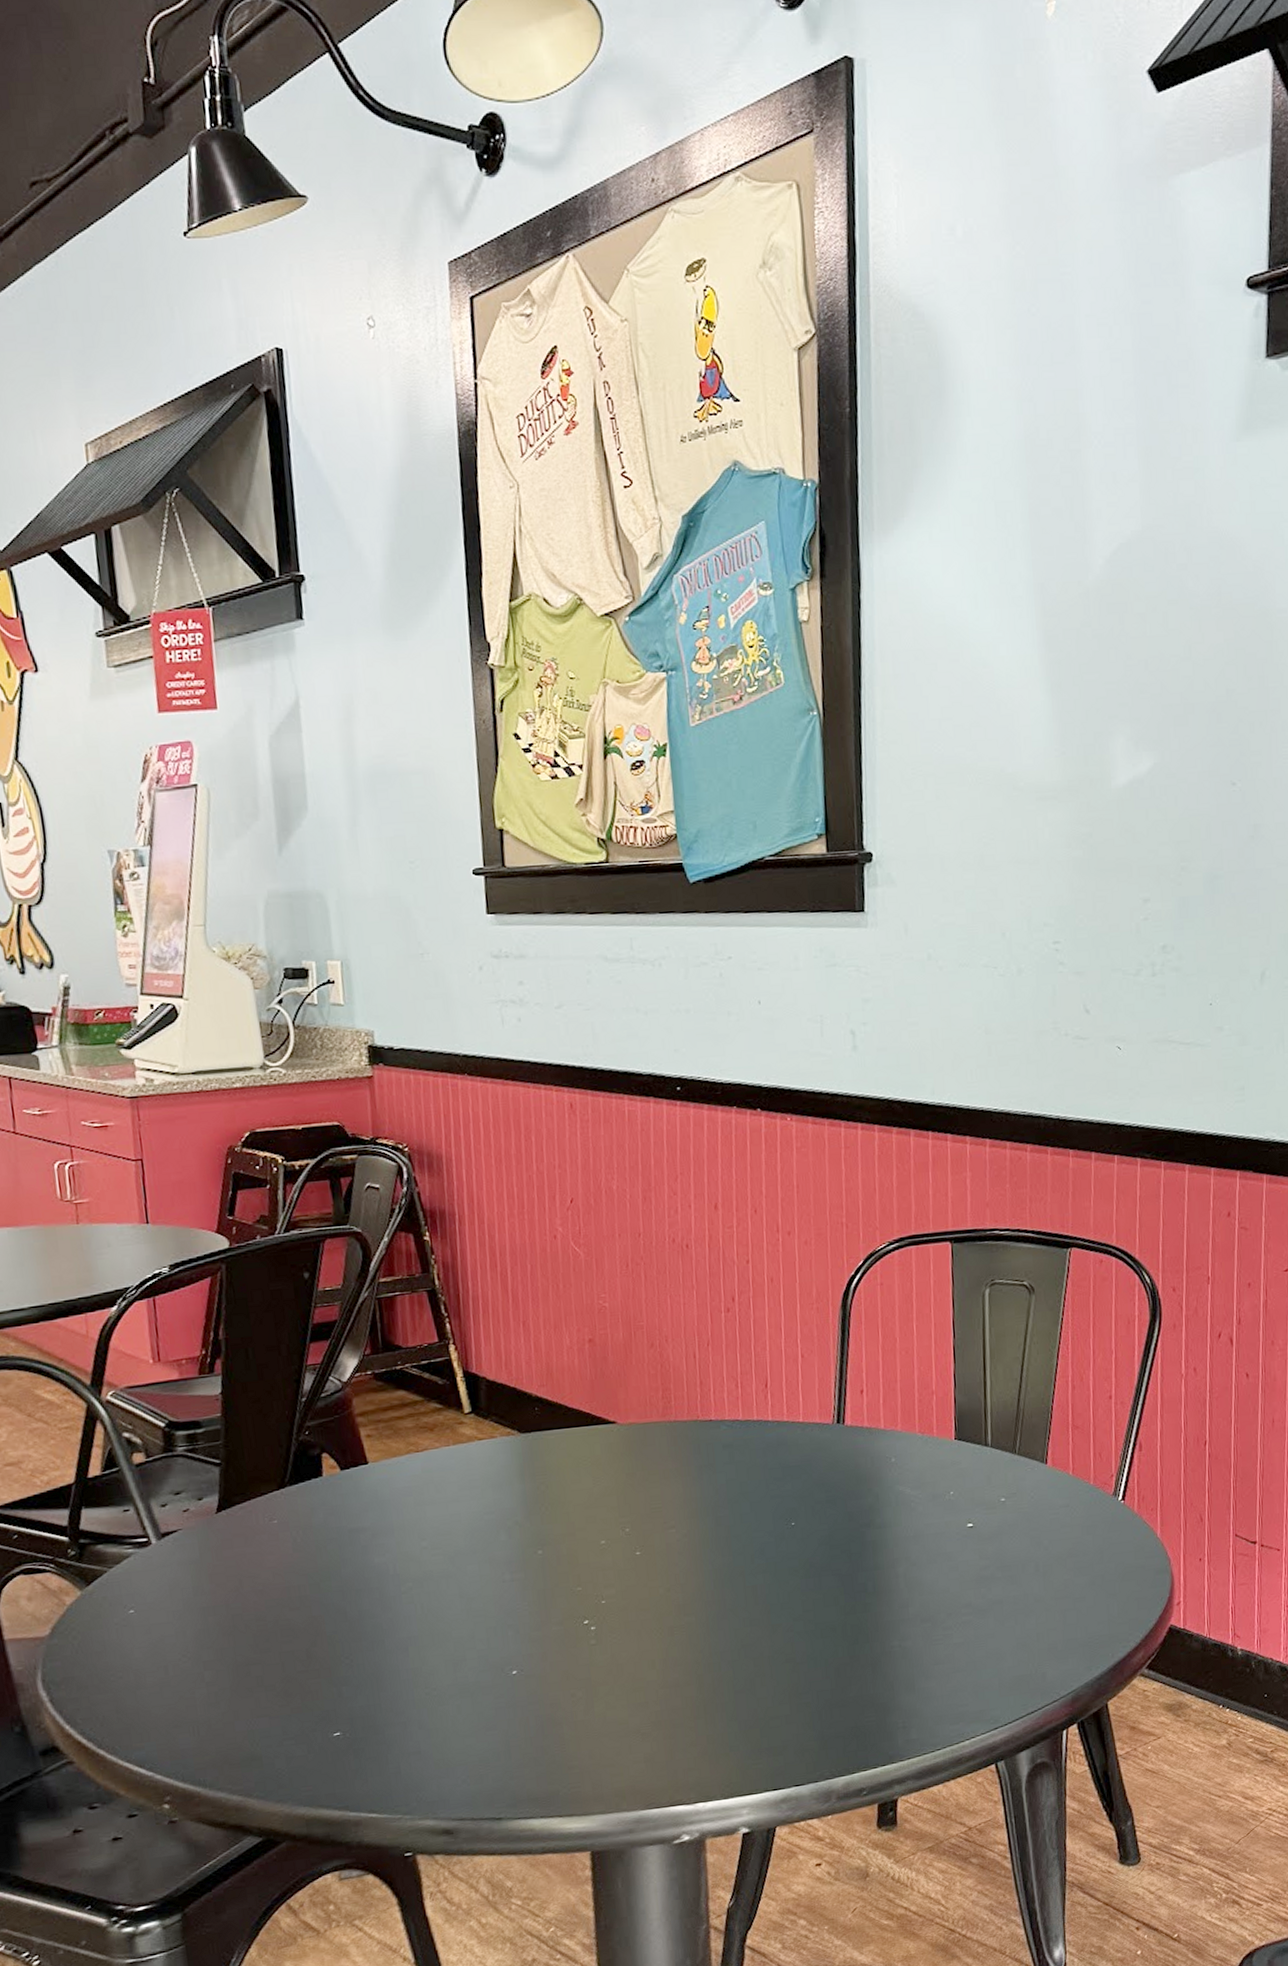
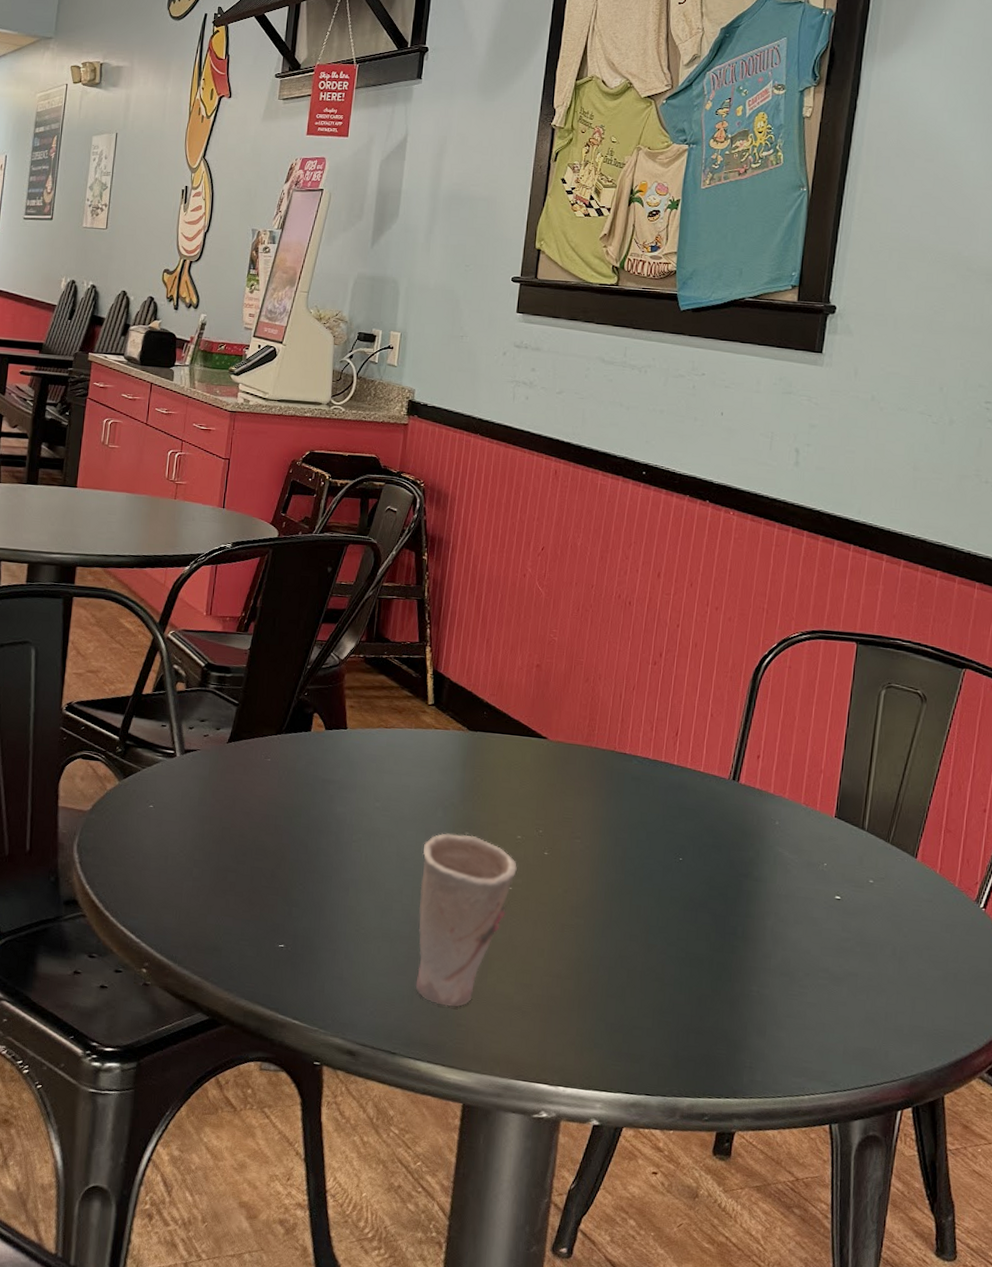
cup: none [490,1553,607,1752] -> present [415,833,517,1007]

